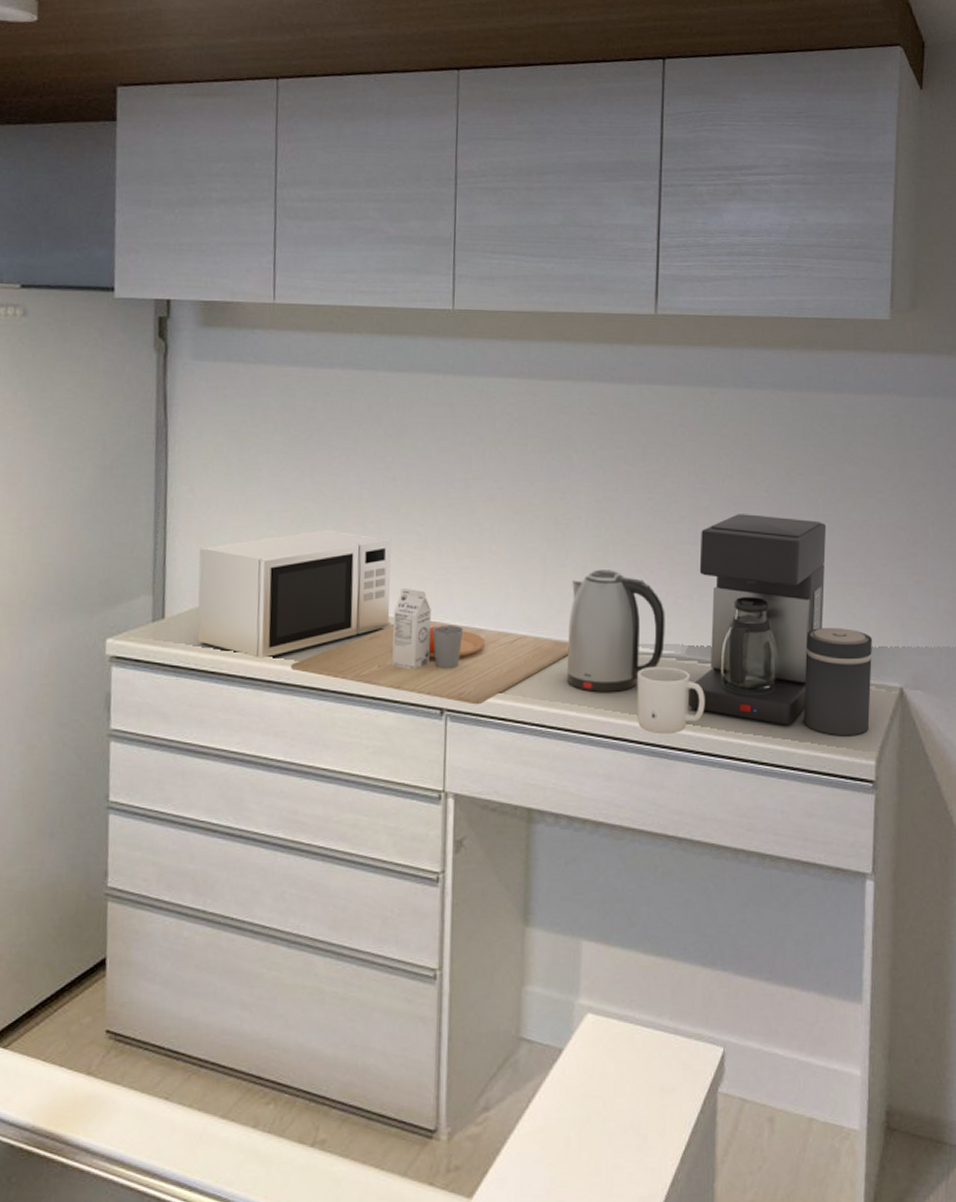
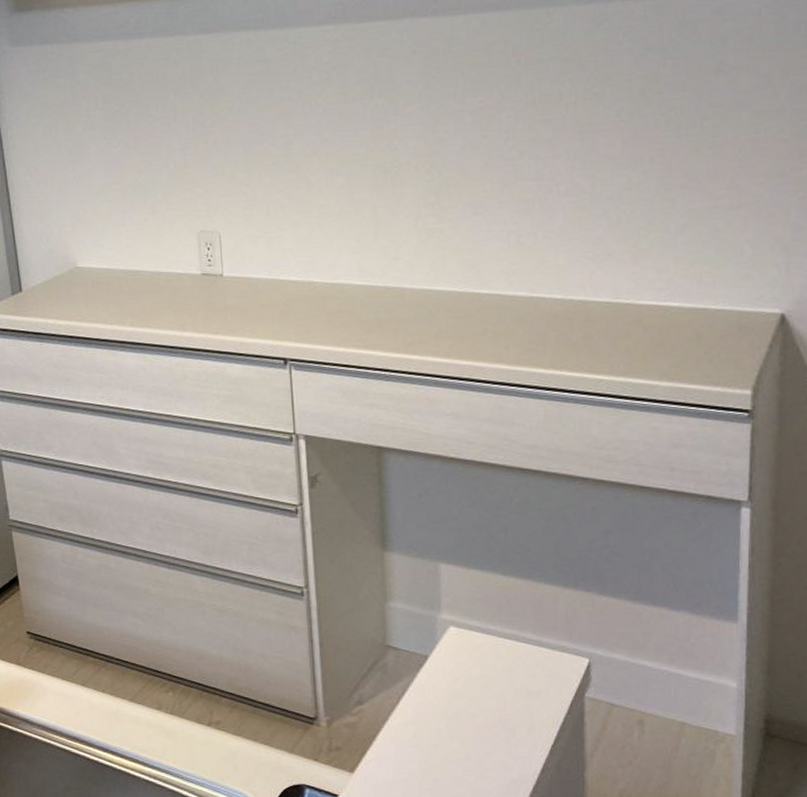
microwave: present [197,530,391,658] -> none [43,197,227,322]
cutting board: present [291,589,569,705] -> none [140,248,408,354]
kettle: present [566,569,665,692] -> none [405,213,509,336]
mug: present [637,666,705,734] -> none [481,306,556,373]
coffee maker: present [687,514,827,724] -> none [536,142,691,358]
cylinder: present [803,628,873,736] -> none [666,255,748,367]

